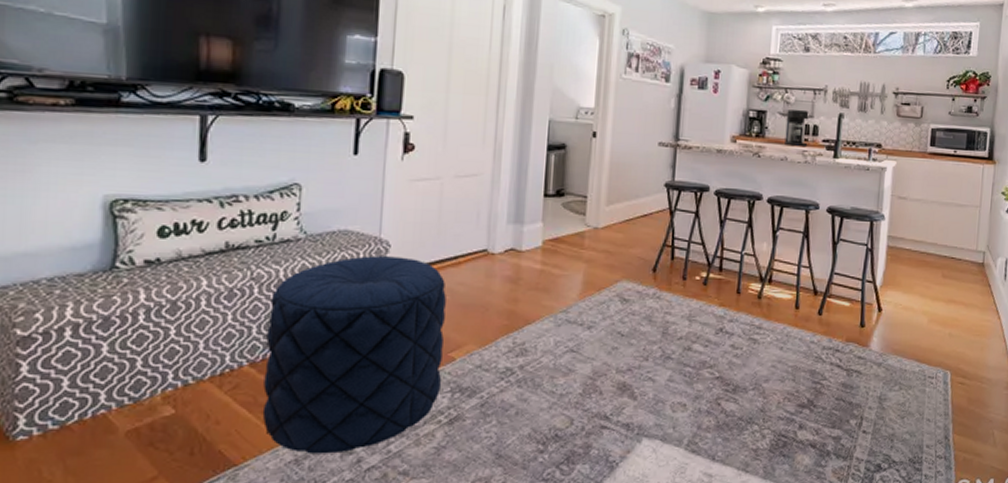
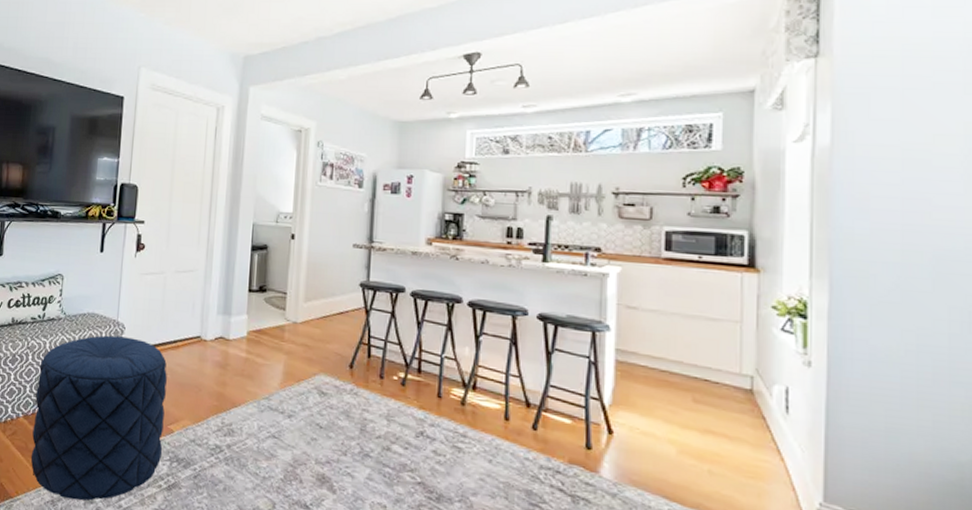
coffee maker: present [784,109,809,148] -> none [485,212,512,251]

